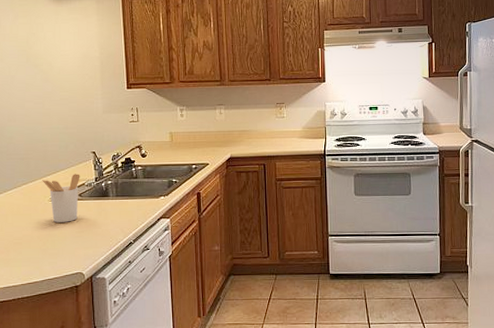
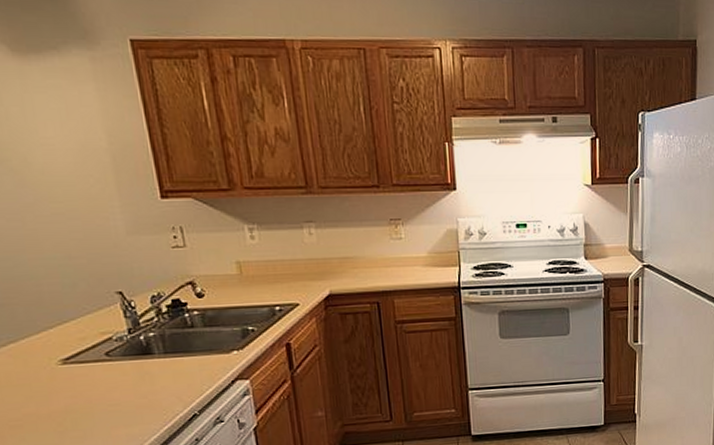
utensil holder: present [42,174,80,223] -> none [41,324,108,394]

